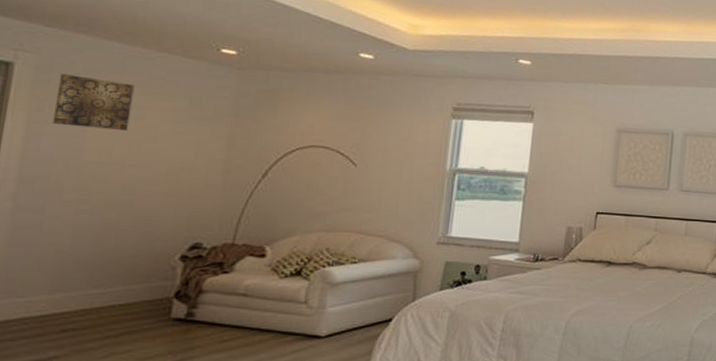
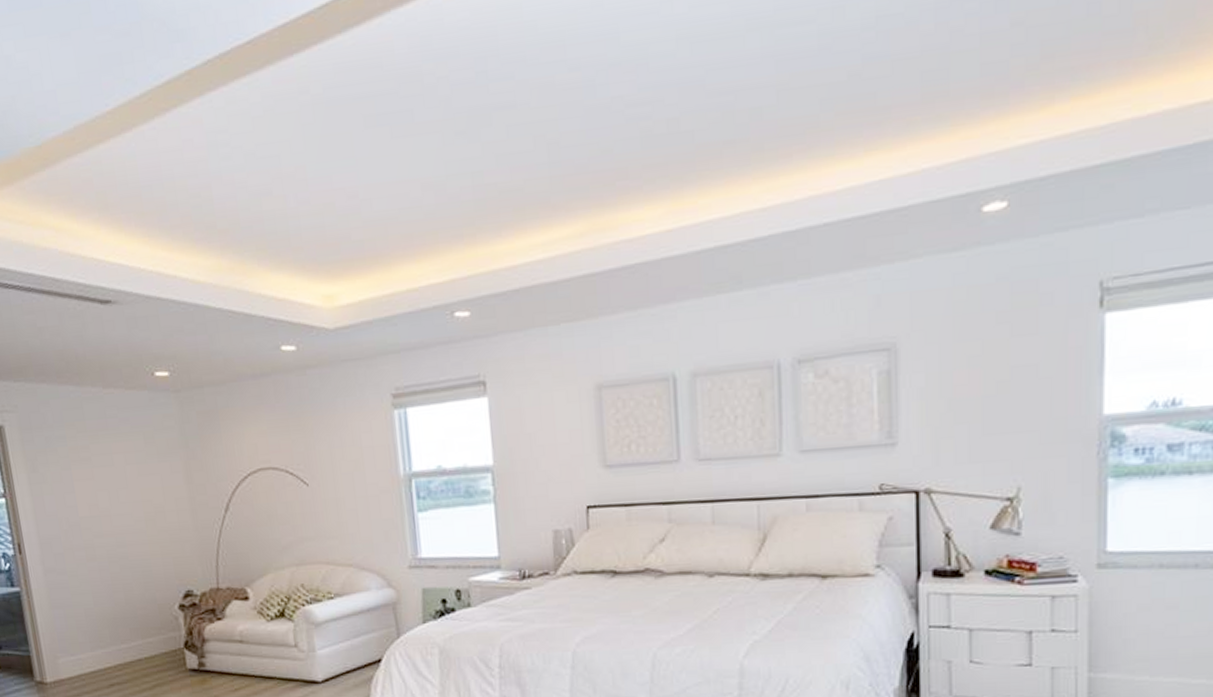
wall art: present [52,74,135,130] -> none [38,428,104,483]

